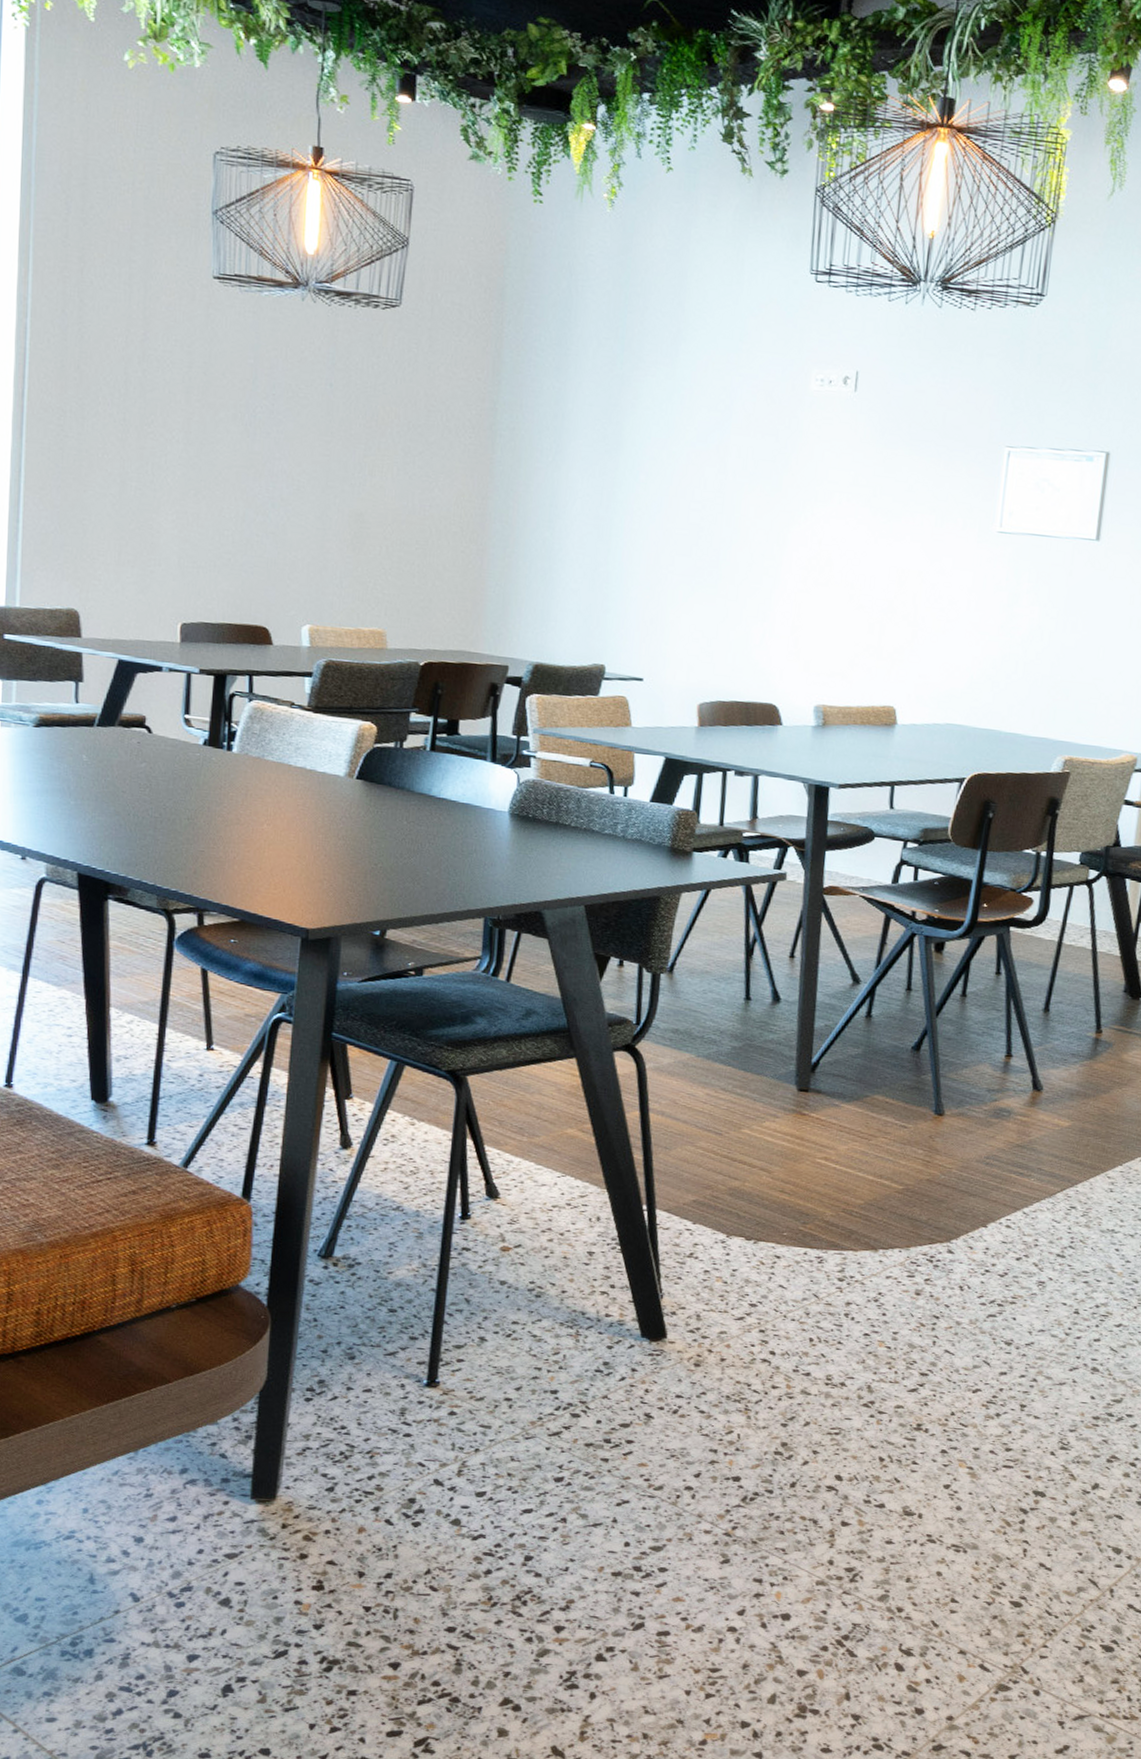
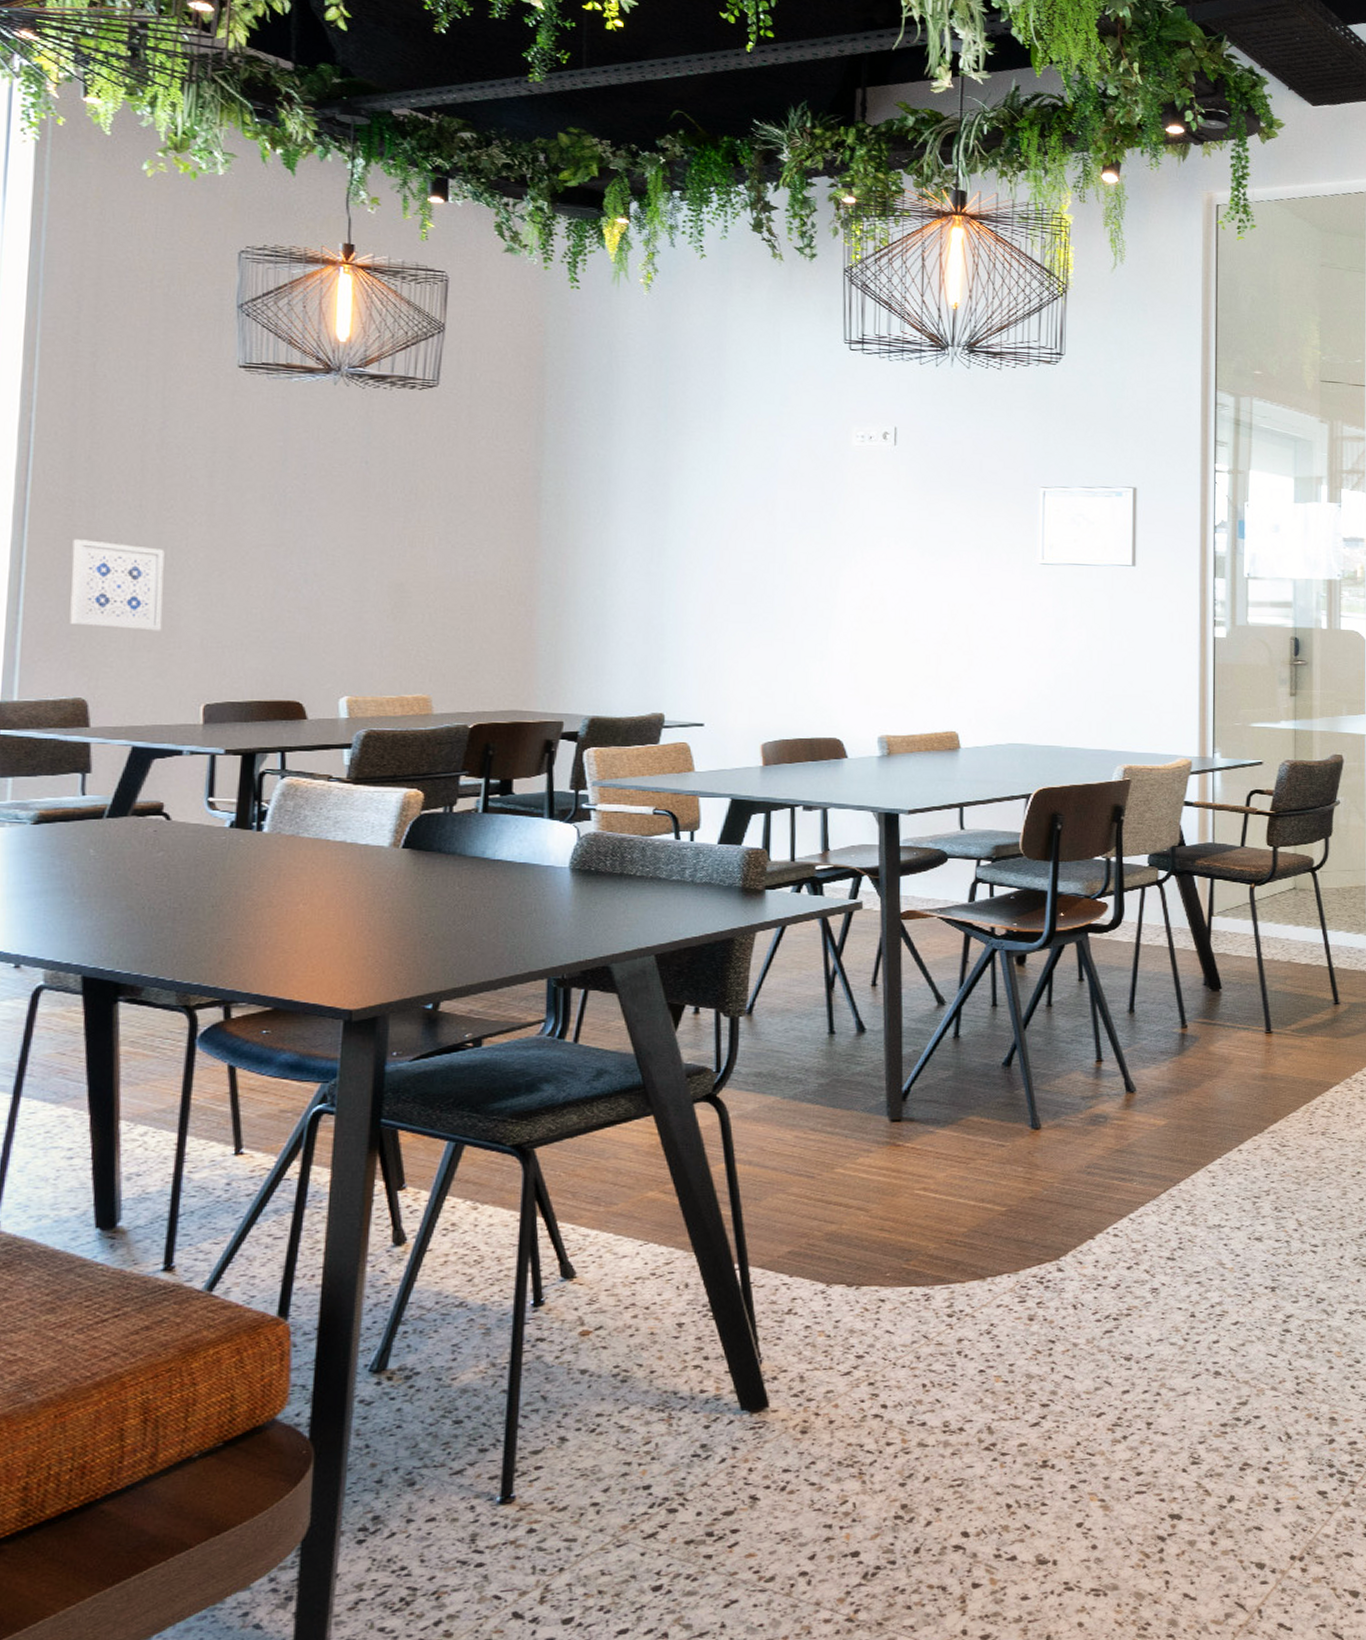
wall art: none [63,450,146,548] -> present [69,539,165,631]

